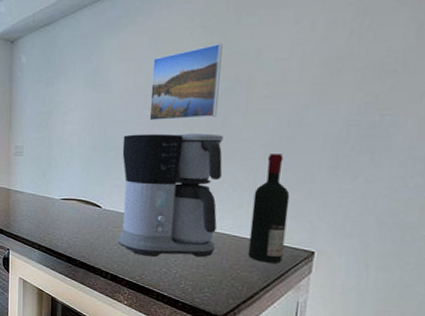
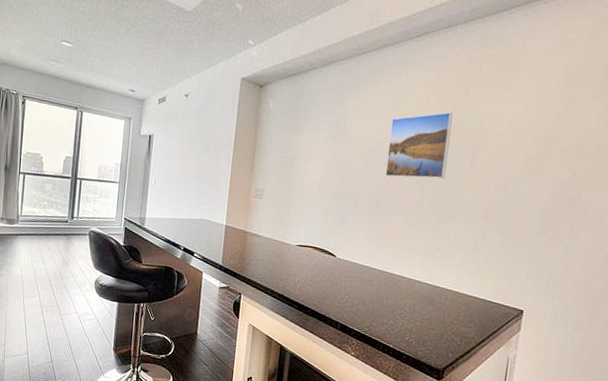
coffee maker: present [118,133,223,258] -> none [349,187,450,311]
wine bottle: present [247,154,290,263] -> none [466,217,505,320]

